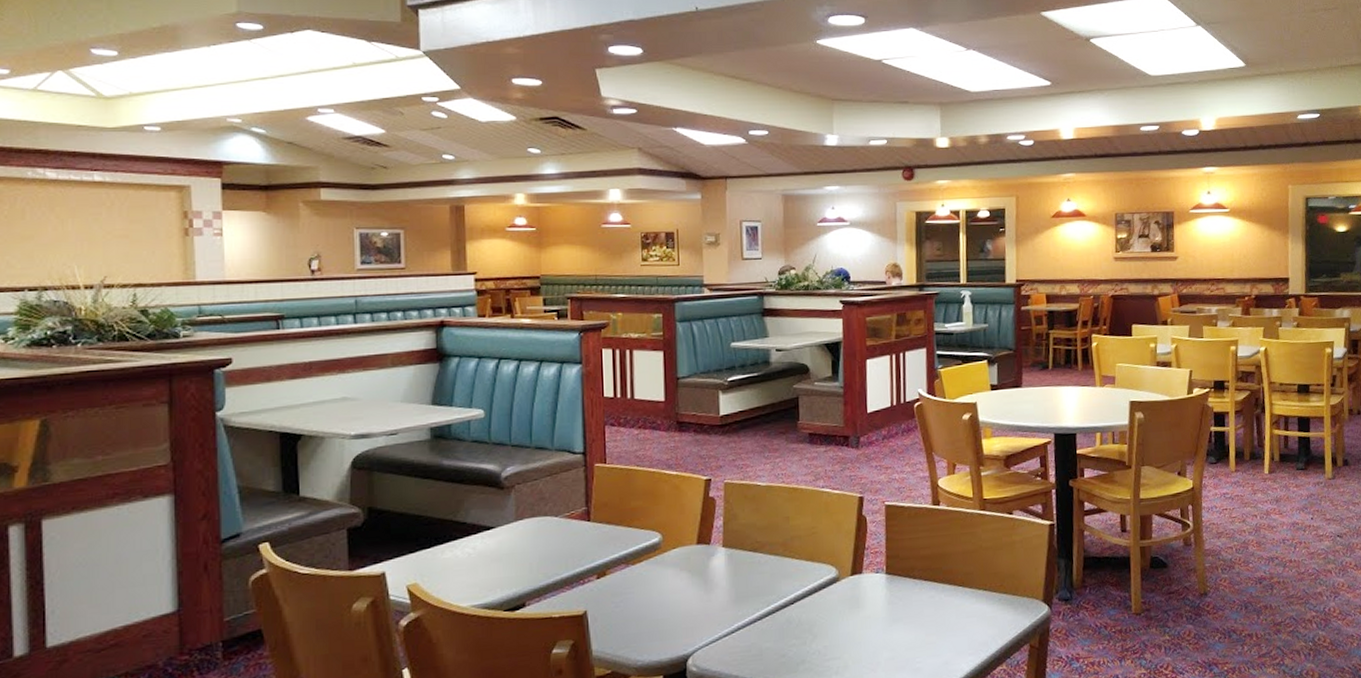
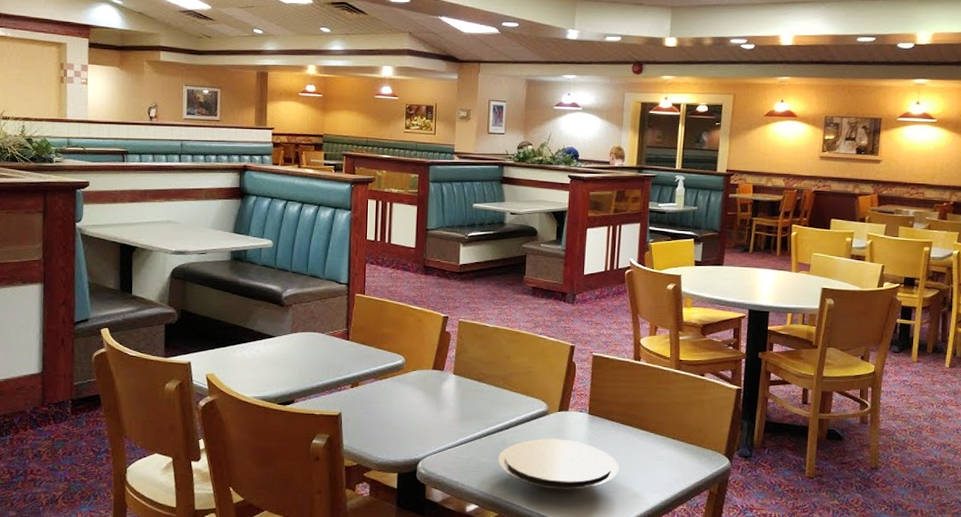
plate: none [784,607,927,669] -> present [498,438,619,490]

